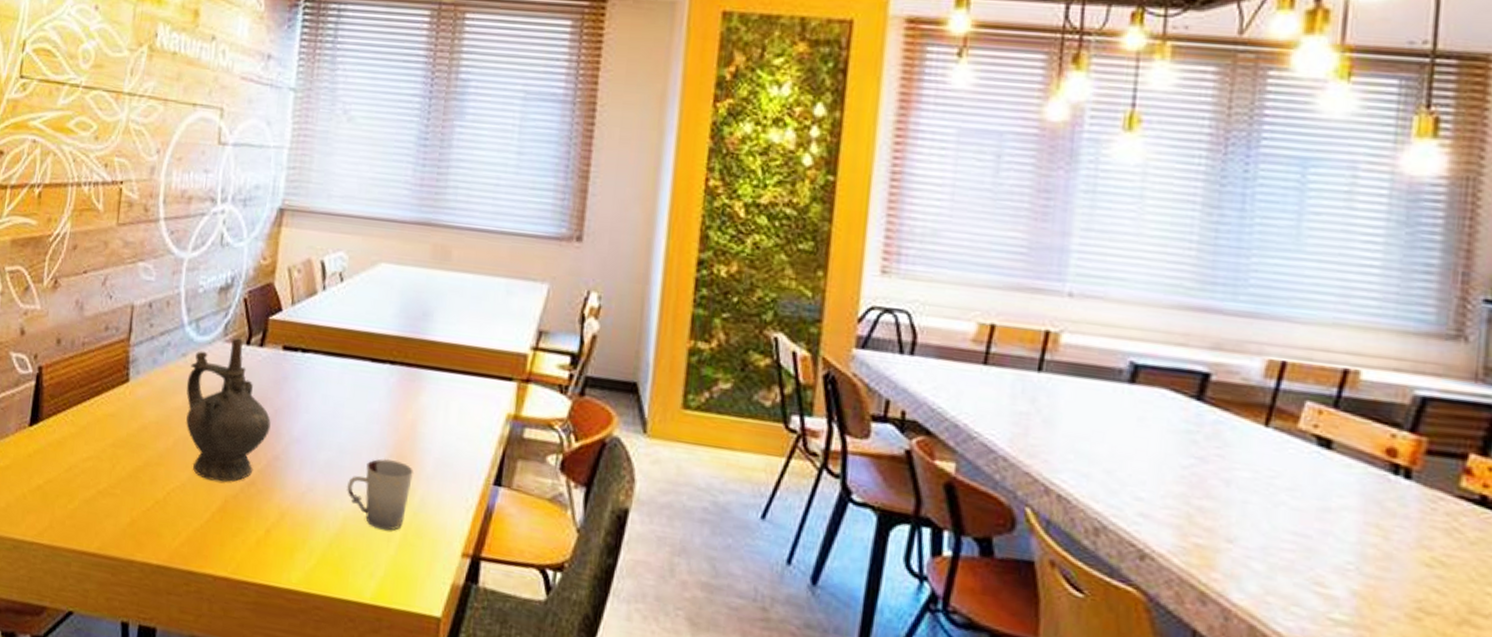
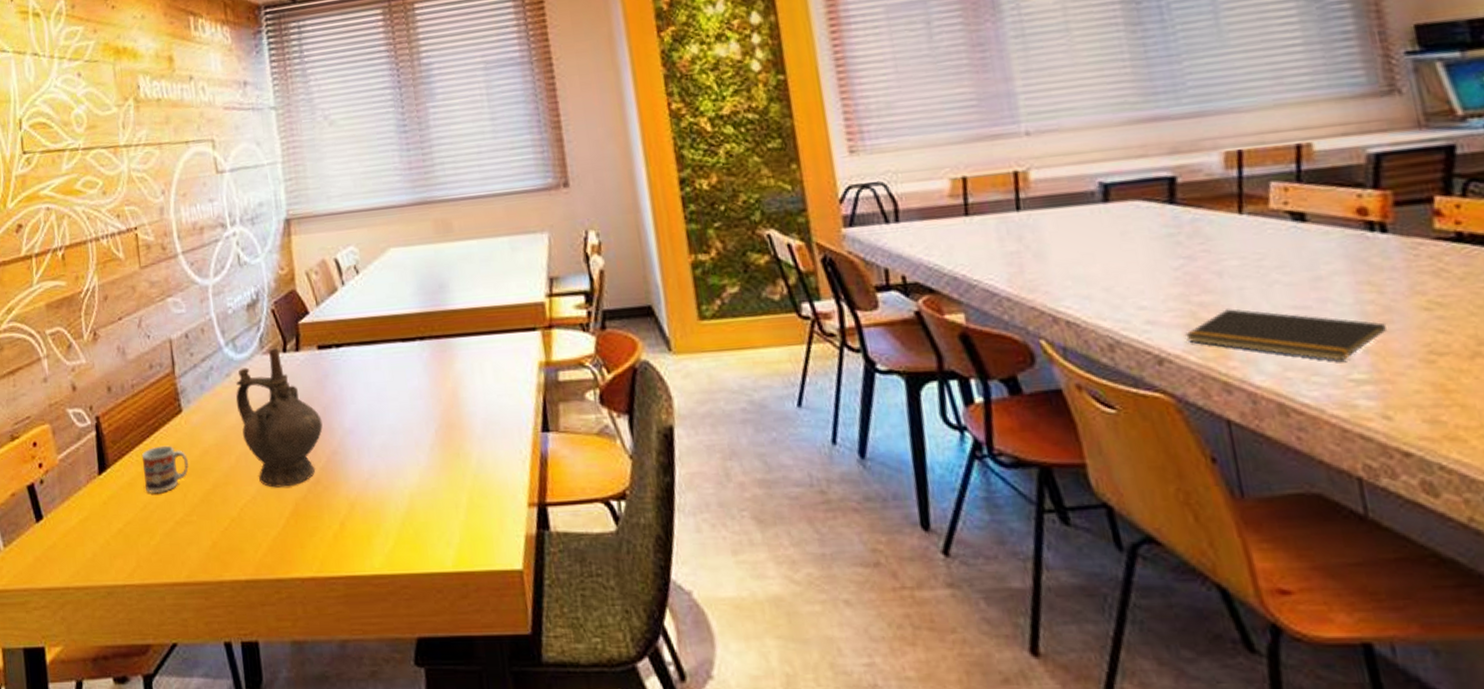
cup: none [75,410,124,459] -> present [141,445,189,494]
cup: present [346,458,413,531] -> none [405,429,467,498]
notepad: none [1174,519,1381,598] -> present [1184,309,1387,361]

